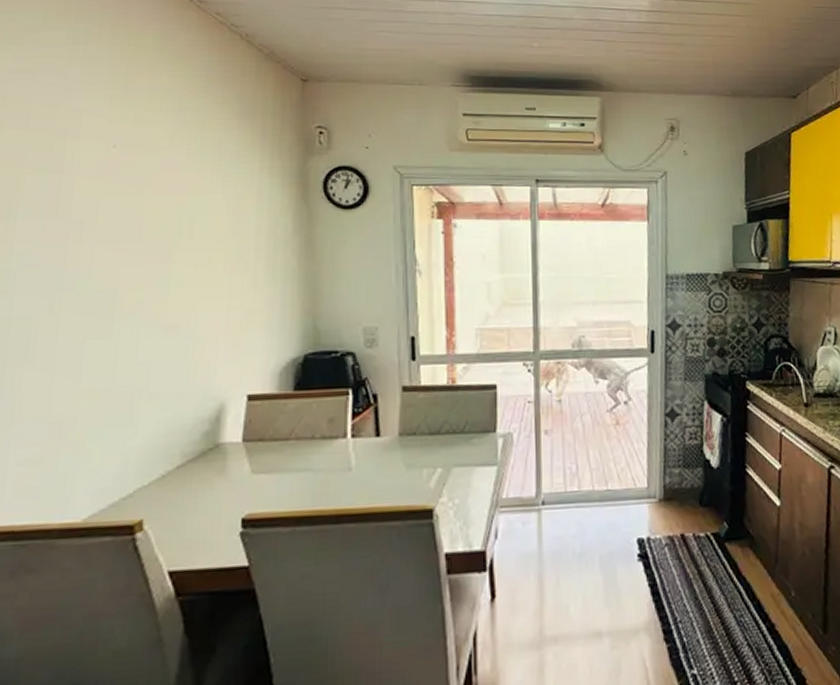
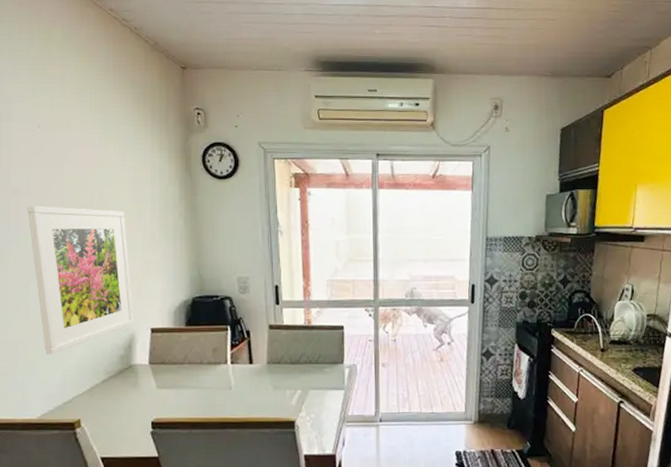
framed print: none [91,242,226,433] -> present [27,206,134,354]

